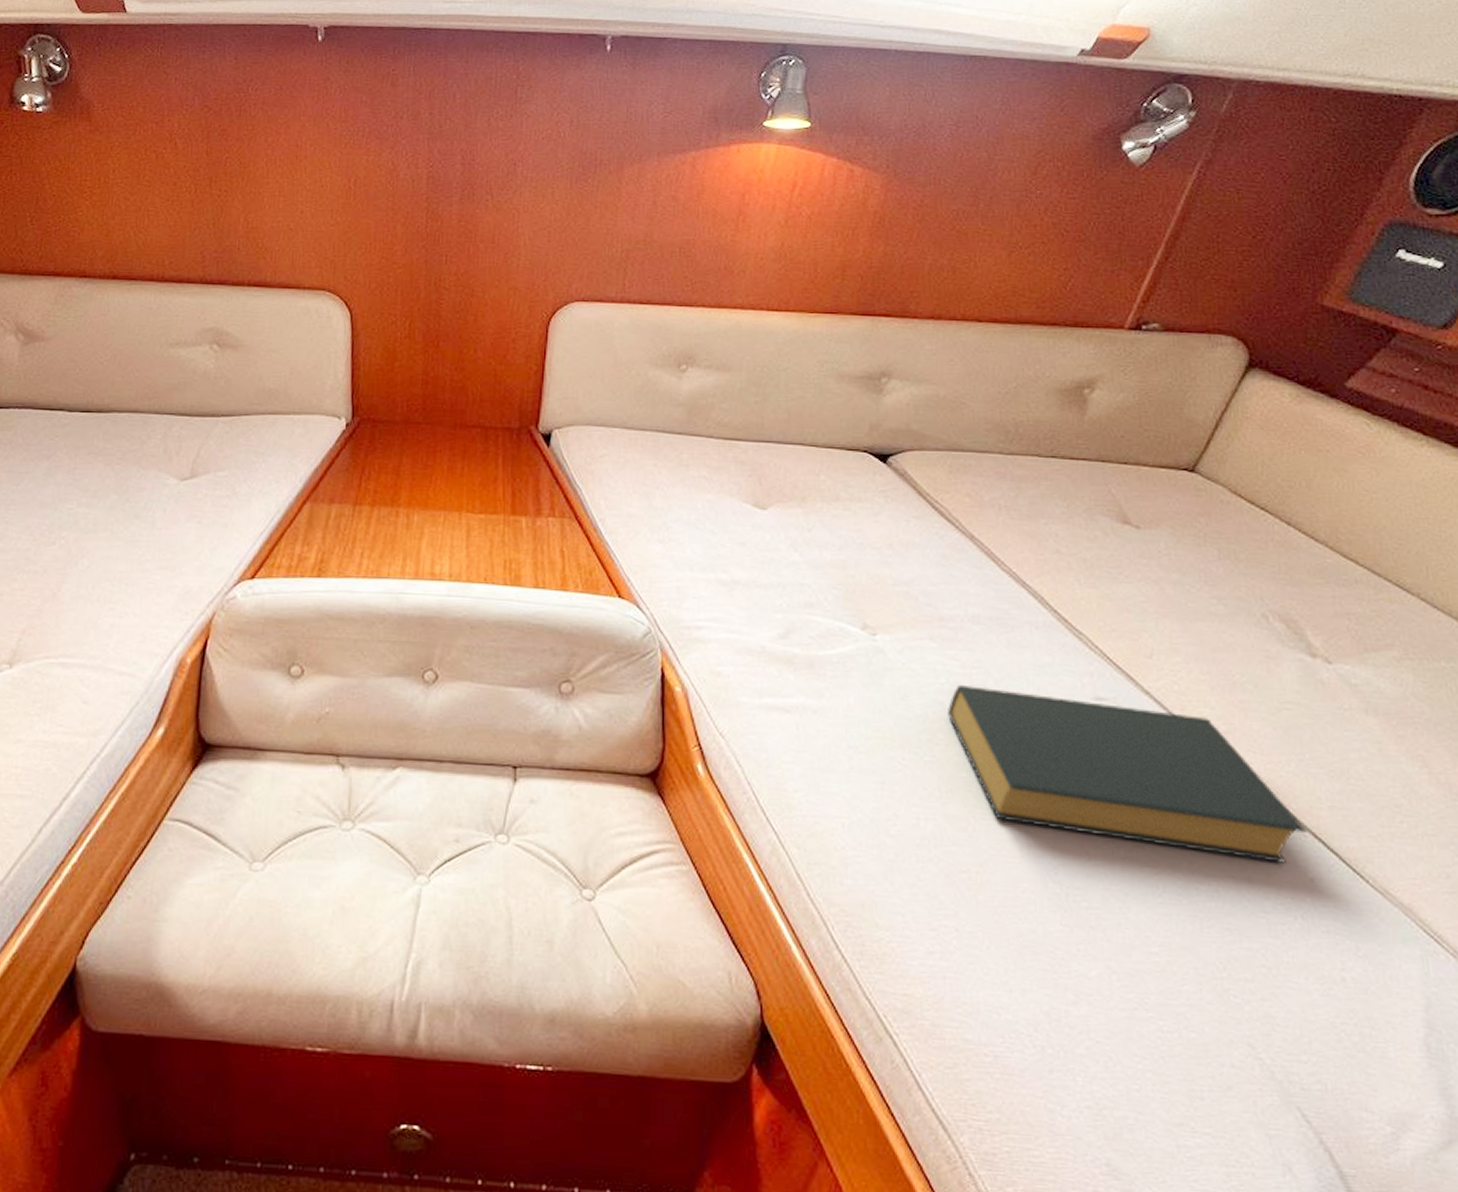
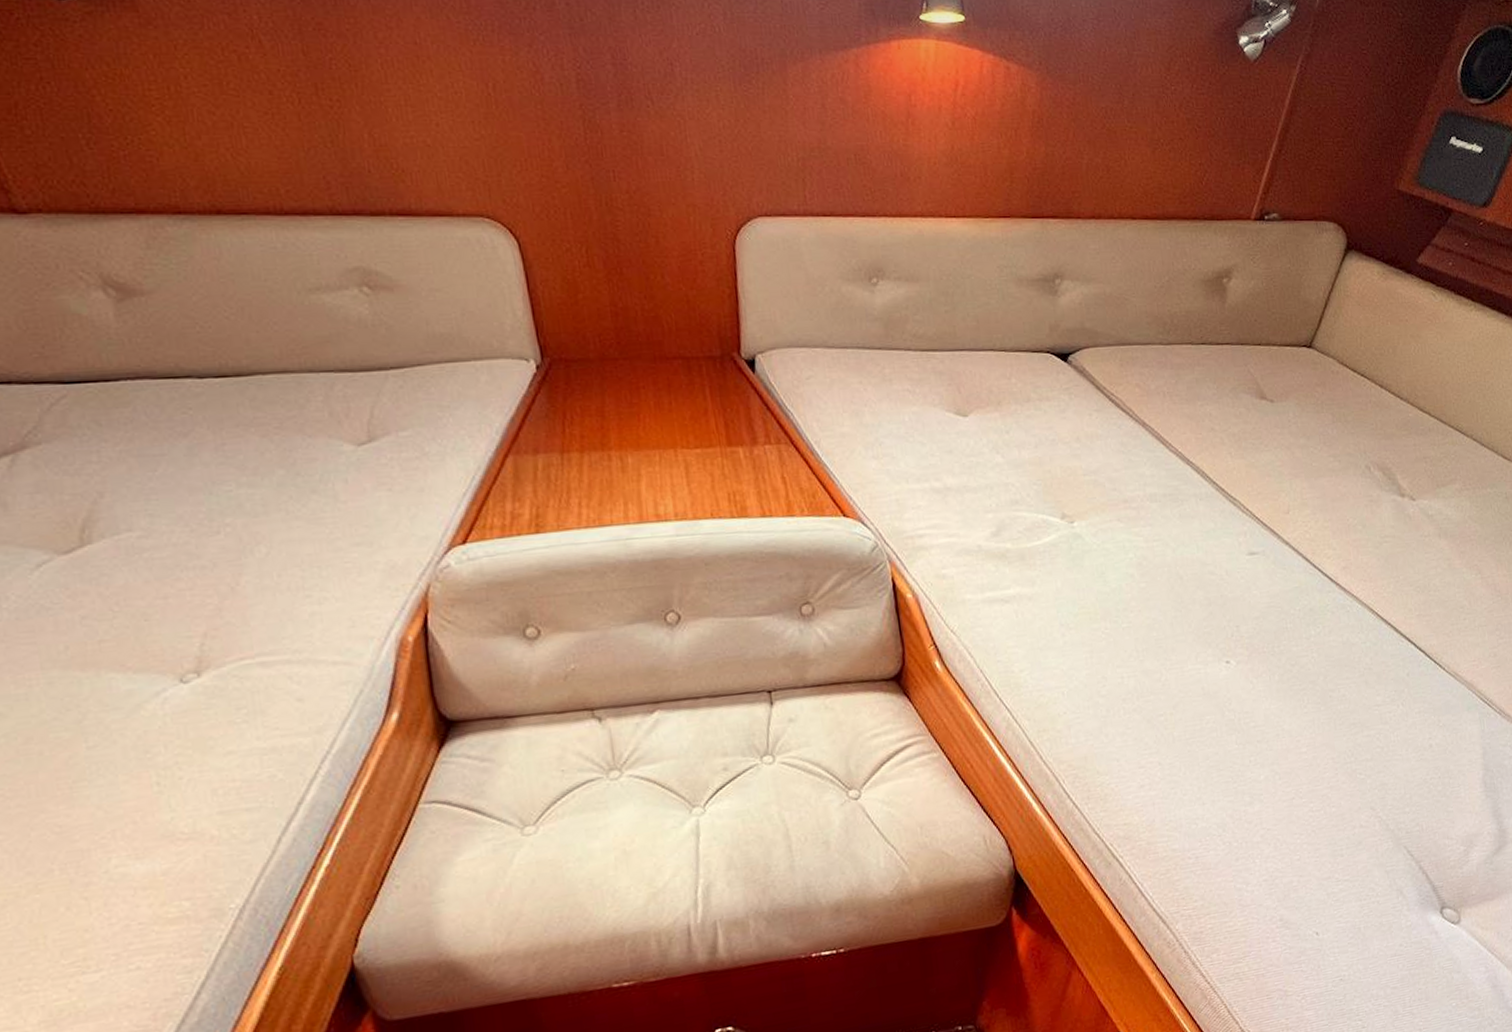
hardback book: present [948,684,1307,863] -> none [1137,556,1403,668]

